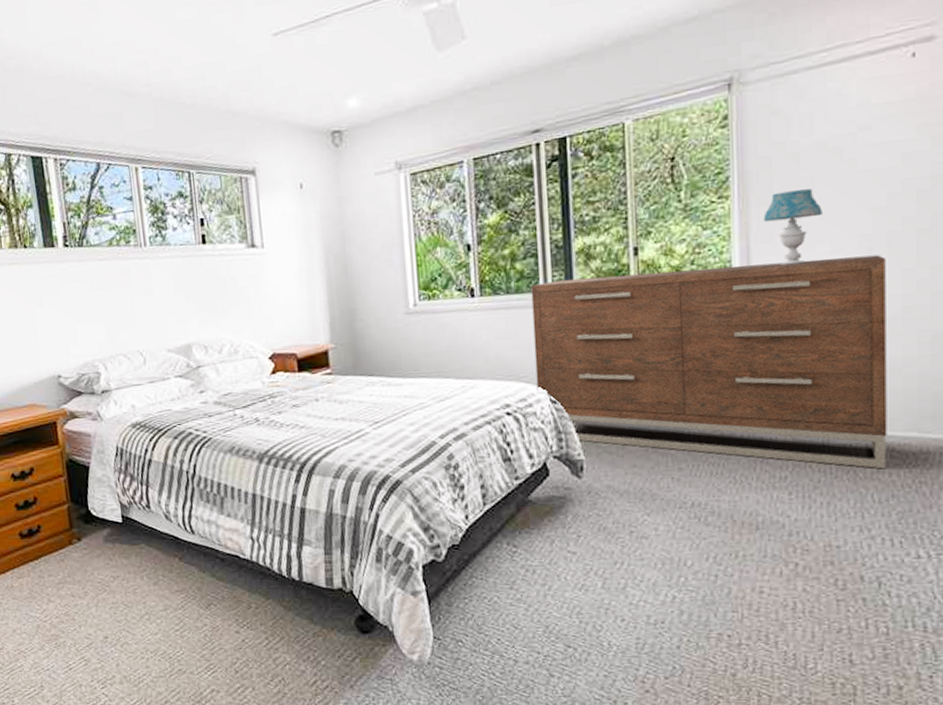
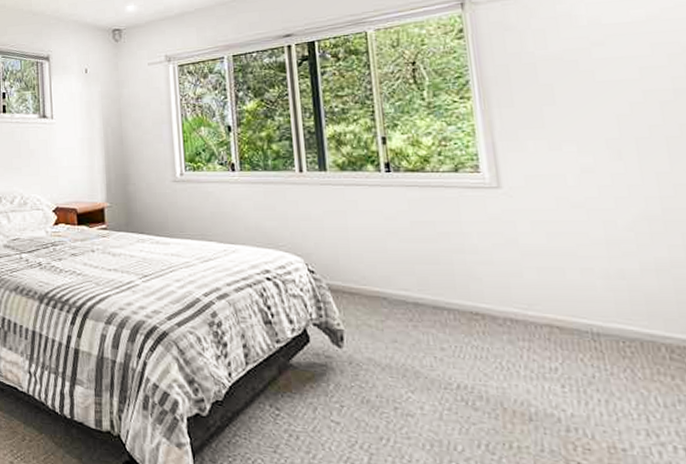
dresser: present [530,255,887,469] -> none [286,158,667,371]
table lamp: present [763,189,822,266] -> none [506,95,565,162]

